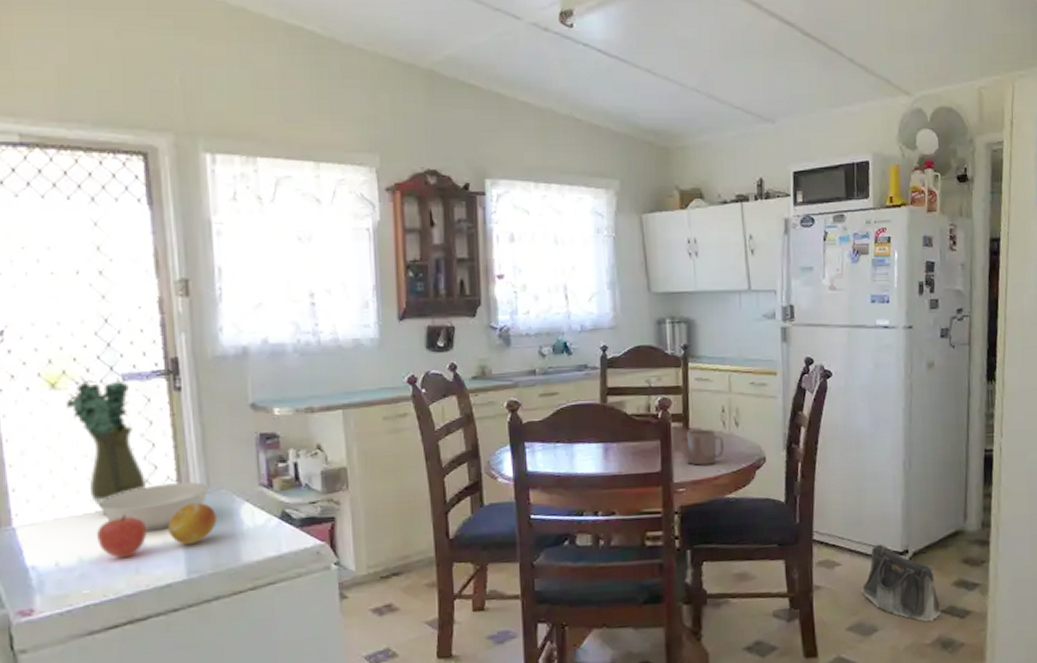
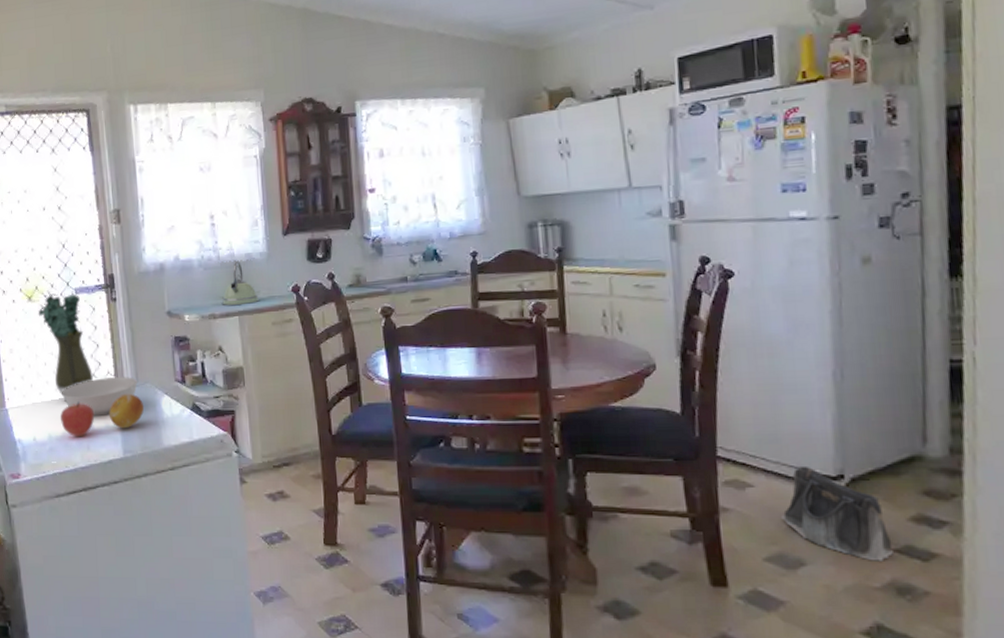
kettle: none [323,346,368,399] -> present [222,260,259,306]
mug: present [685,429,725,466] -> none [563,334,607,373]

